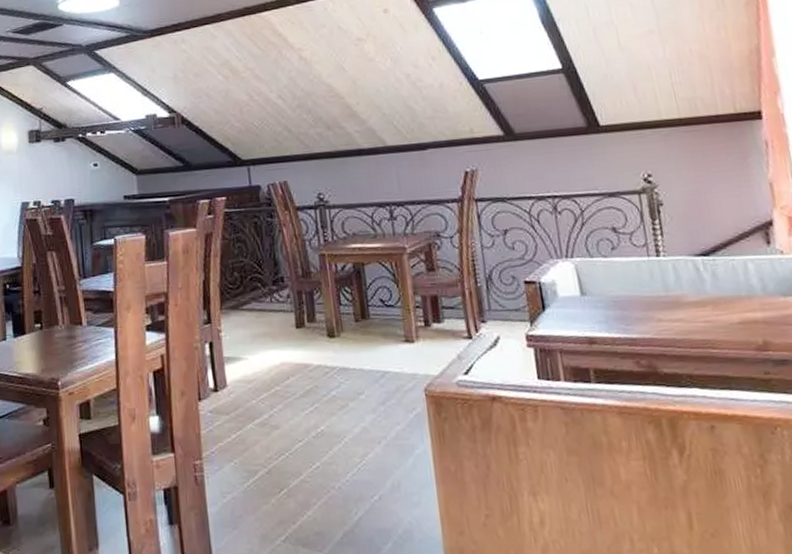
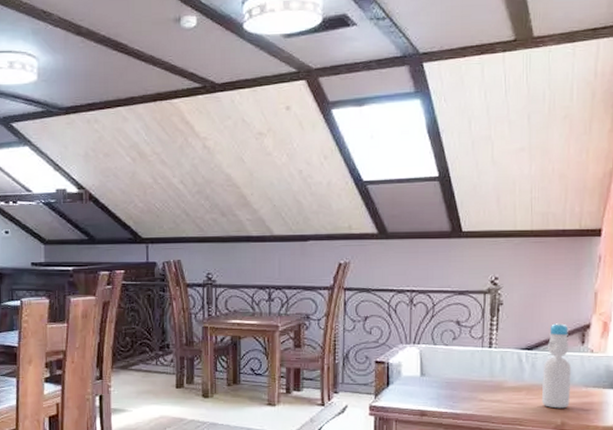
bottle: none [724,221,769,325] -> present [542,322,572,409]

